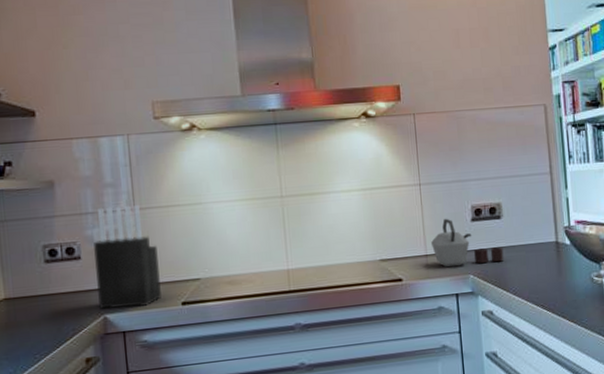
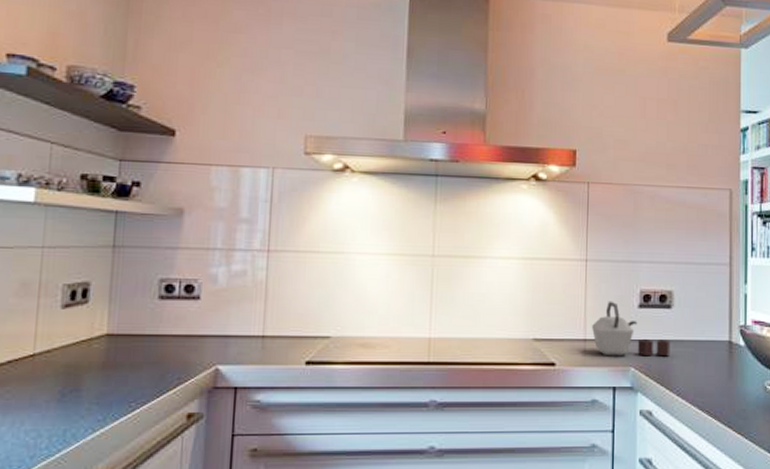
knife block: present [94,204,162,309] -> none [212,244,287,362]

